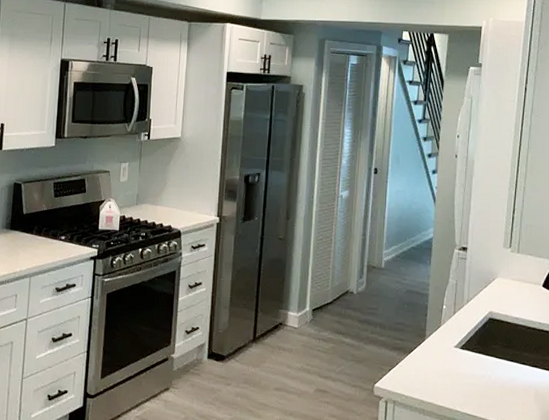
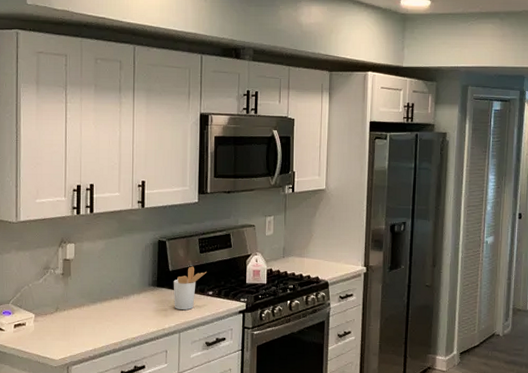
utensil holder: none [26,210,60,254] -> present [173,266,207,310]

